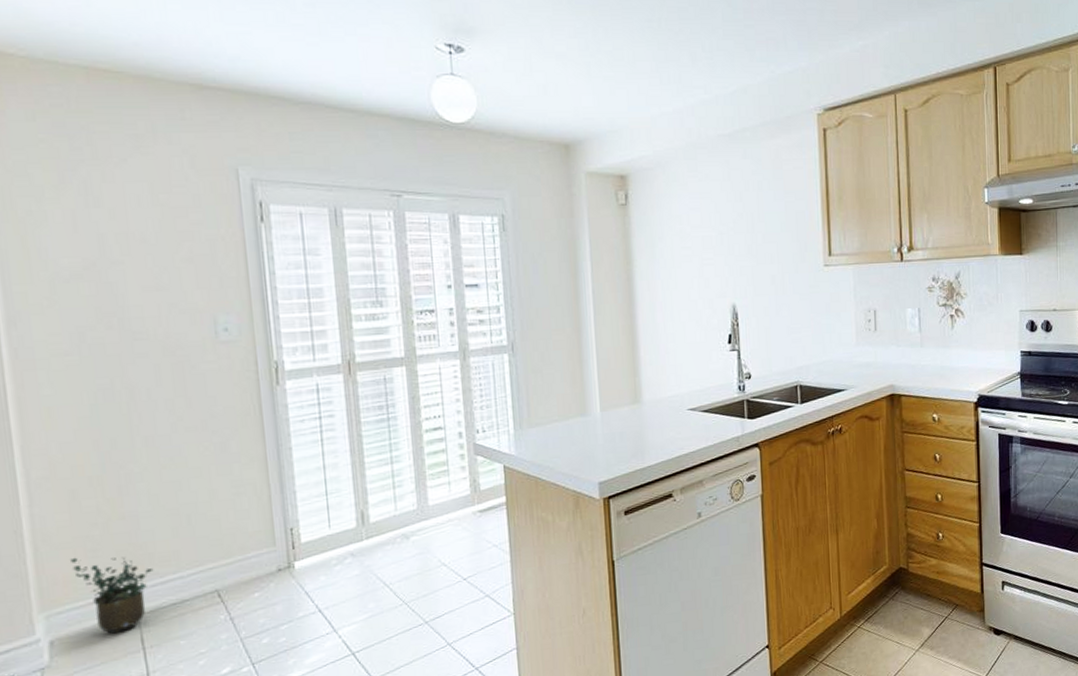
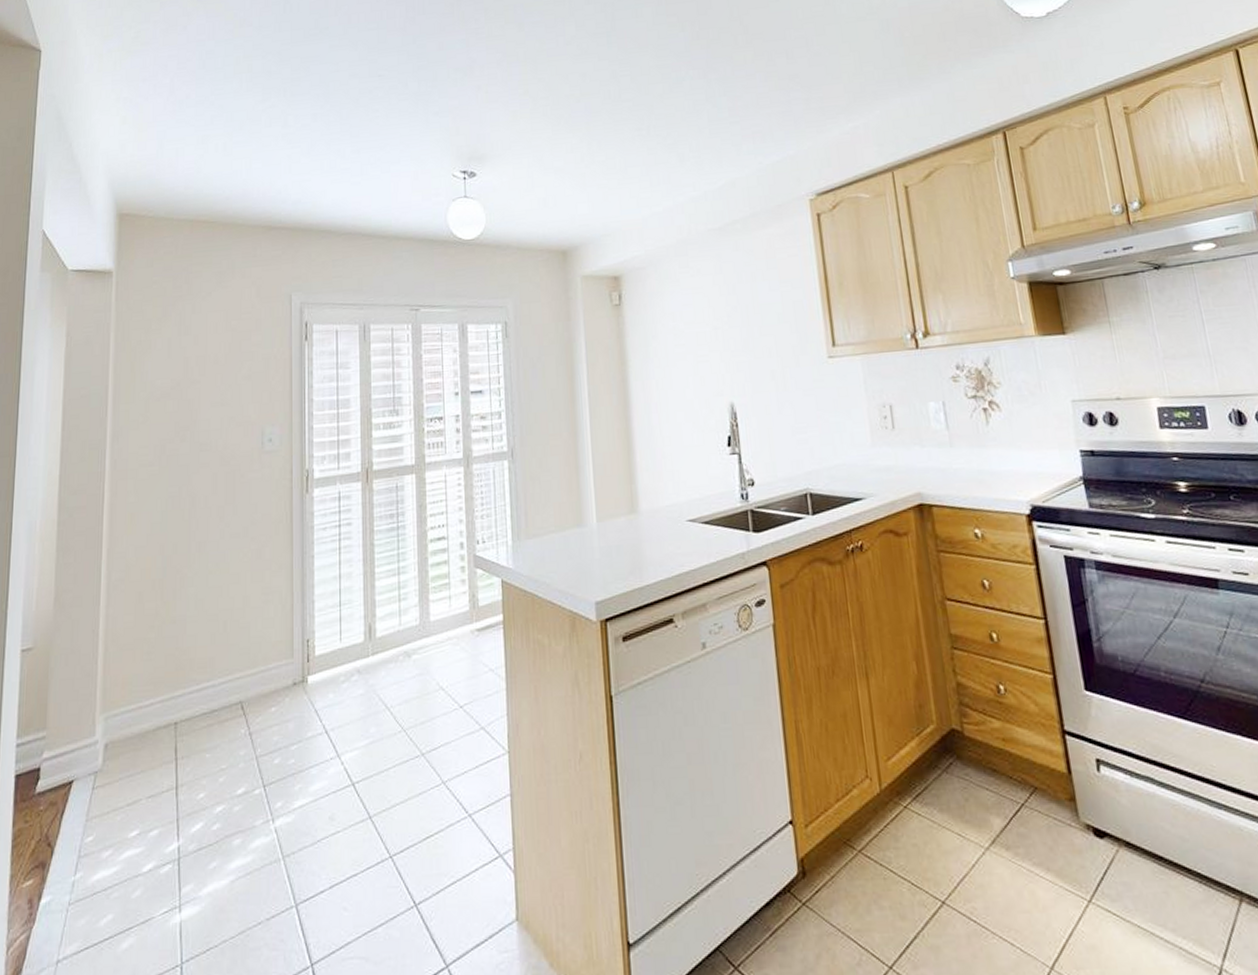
potted plant: present [70,557,154,634] -> none [130,659,192,741]

